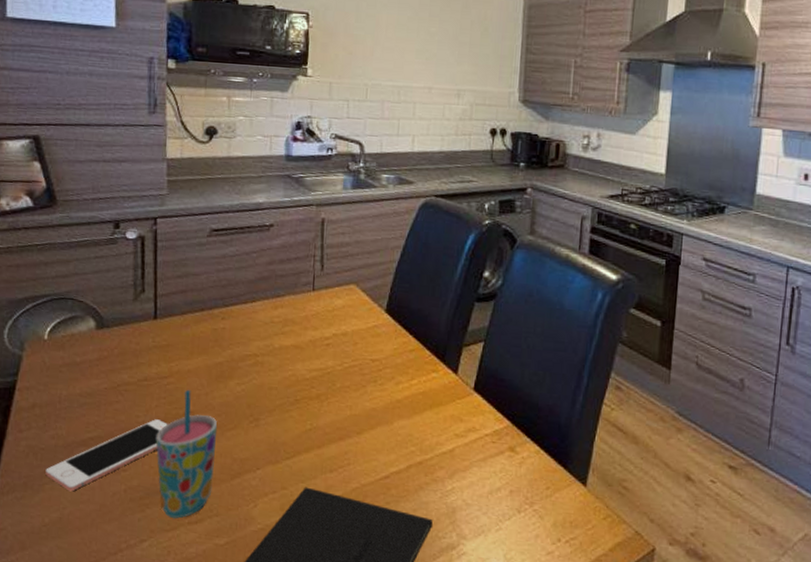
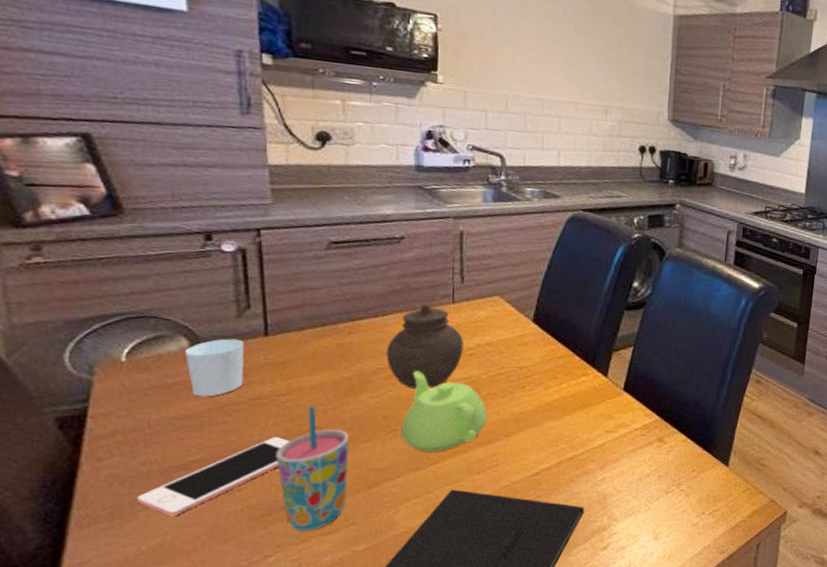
cup: none [92,320,137,377] -> present [185,338,243,397]
jar: none [252,291,321,378] -> present [386,304,464,389]
teapot: none [262,359,341,446] -> present [401,371,488,453]

